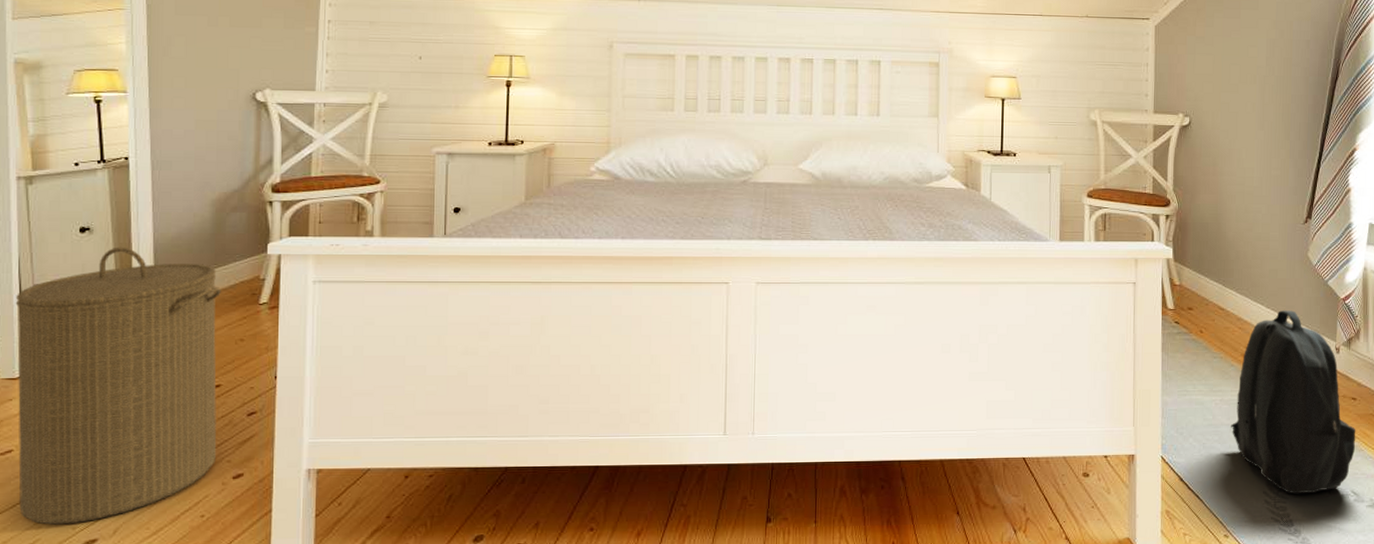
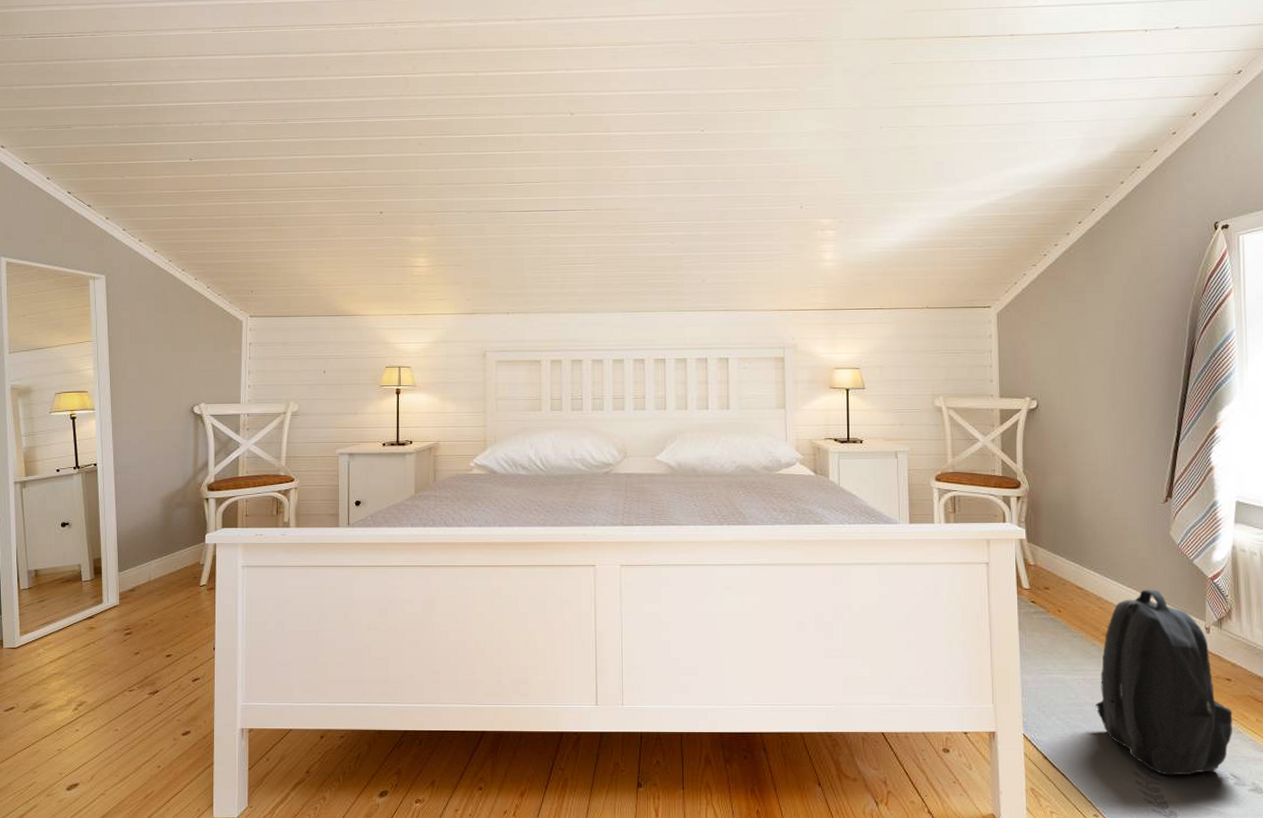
laundry hamper: present [15,247,221,525] -> none [14,538,170,770]

